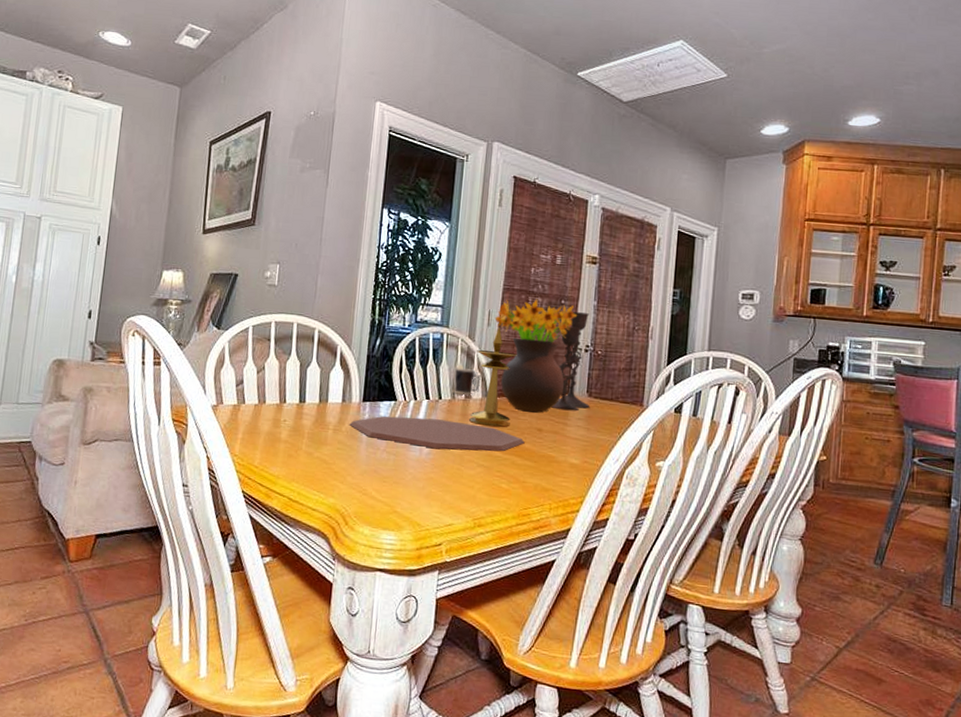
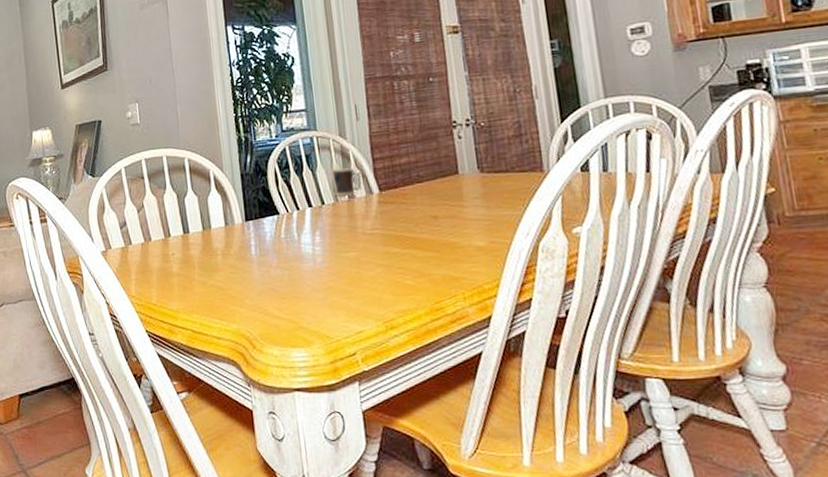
placemat: present [349,415,525,452] -> none [236,223,422,257]
candlestick: present [469,326,517,428] -> none [351,118,402,225]
flower arrangement: present [494,299,577,414] -> none [362,81,452,202]
candlestick: present [551,312,589,412] -> none [437,85,484,193]

